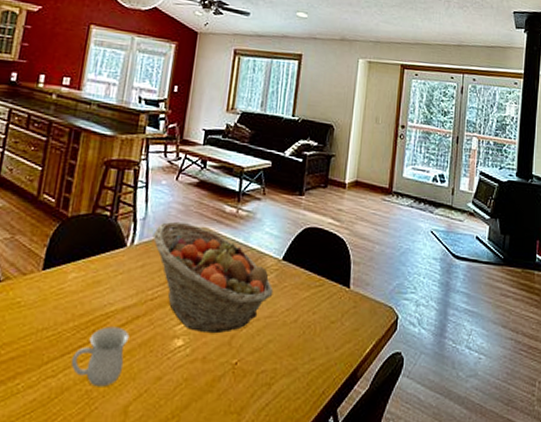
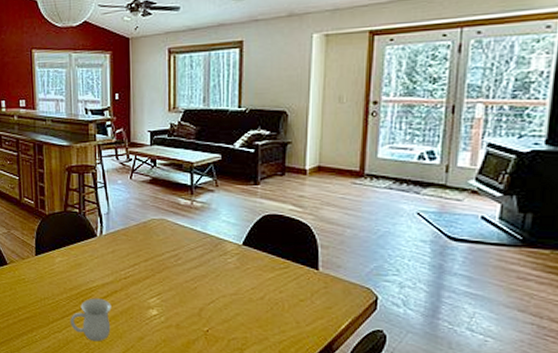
fruit basket: present [153,221,274,334] -> none [117,214,237,307]

